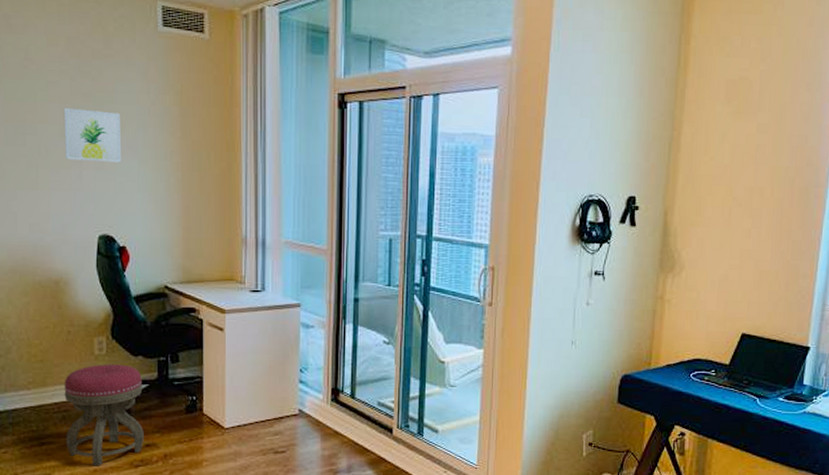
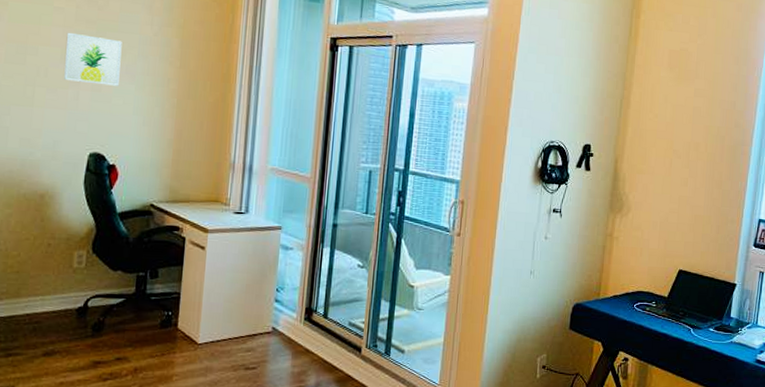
stool: present [64,364,144,466] -> none [34,277,119,379]

